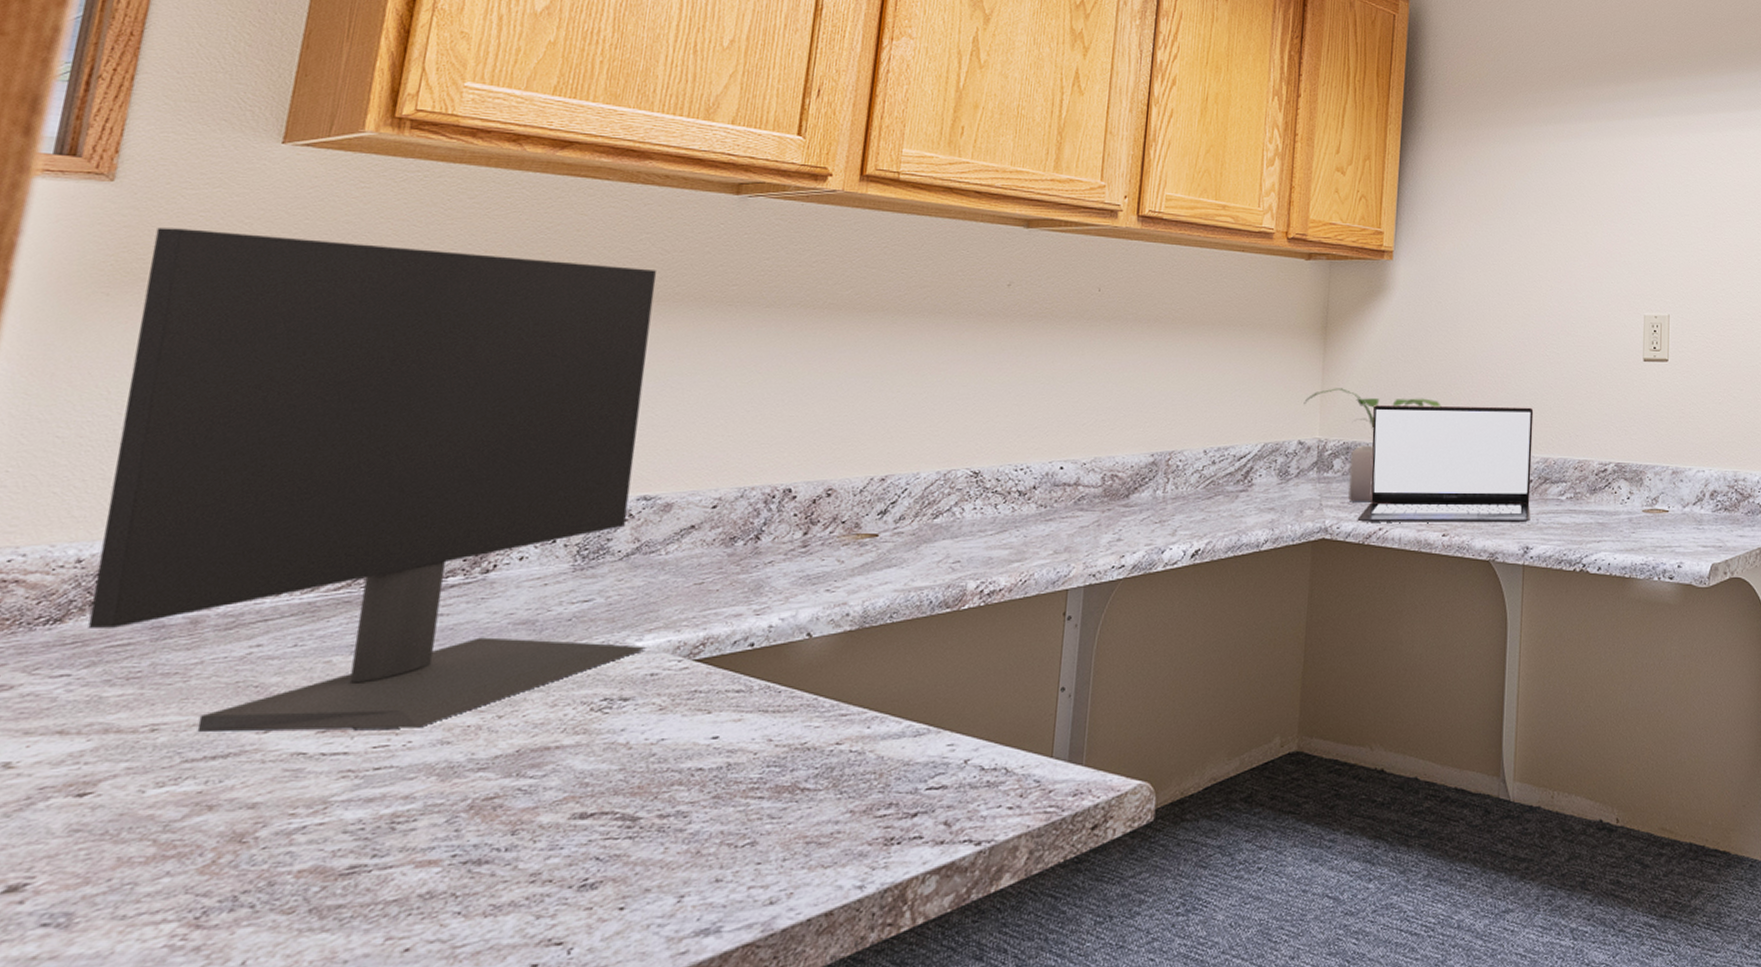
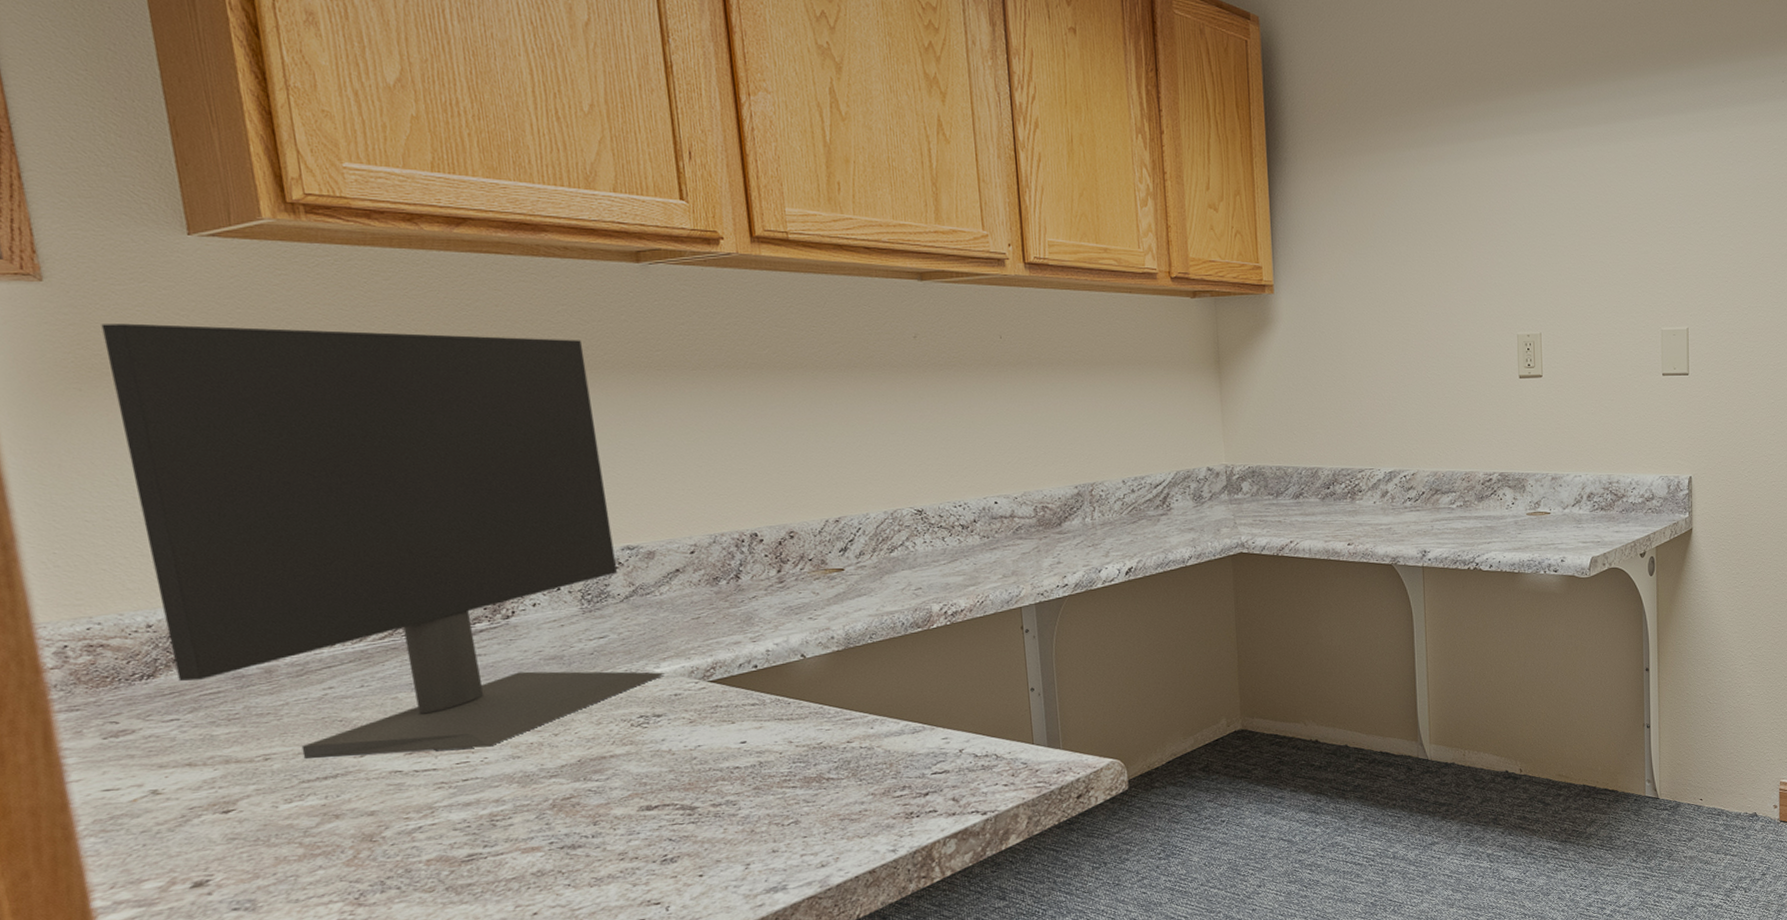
potted plant: present [1303,388,1442,501] -> none [1207,417,1335,518]
laptop: present [1357,405,1534,523] -> none [1269,426,1426,537]

